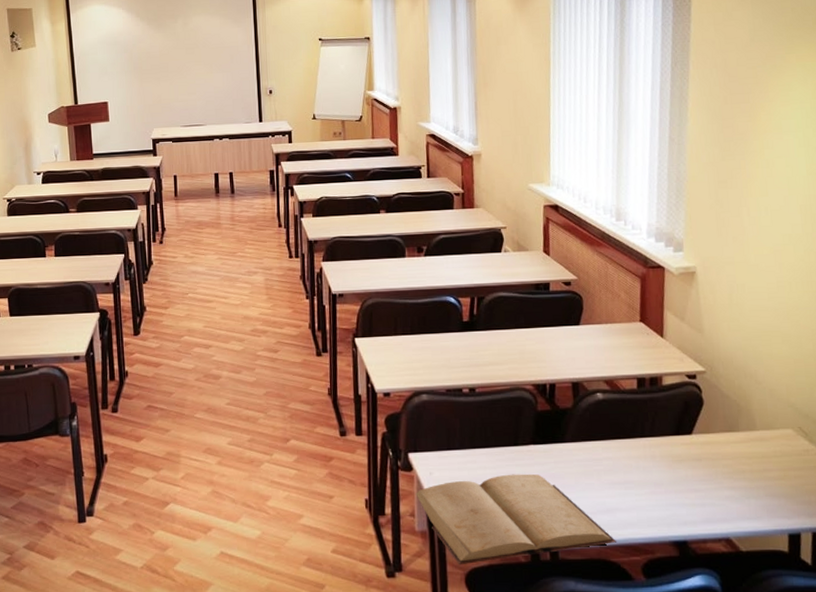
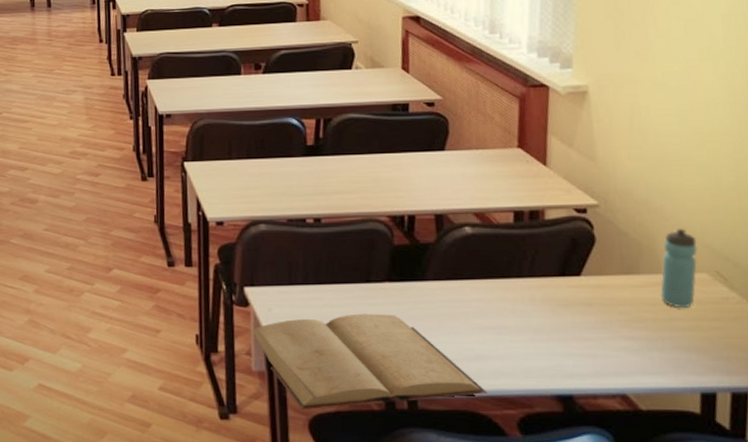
water bottle: none [755,390,784,460] -> present [660,228,698,307]

